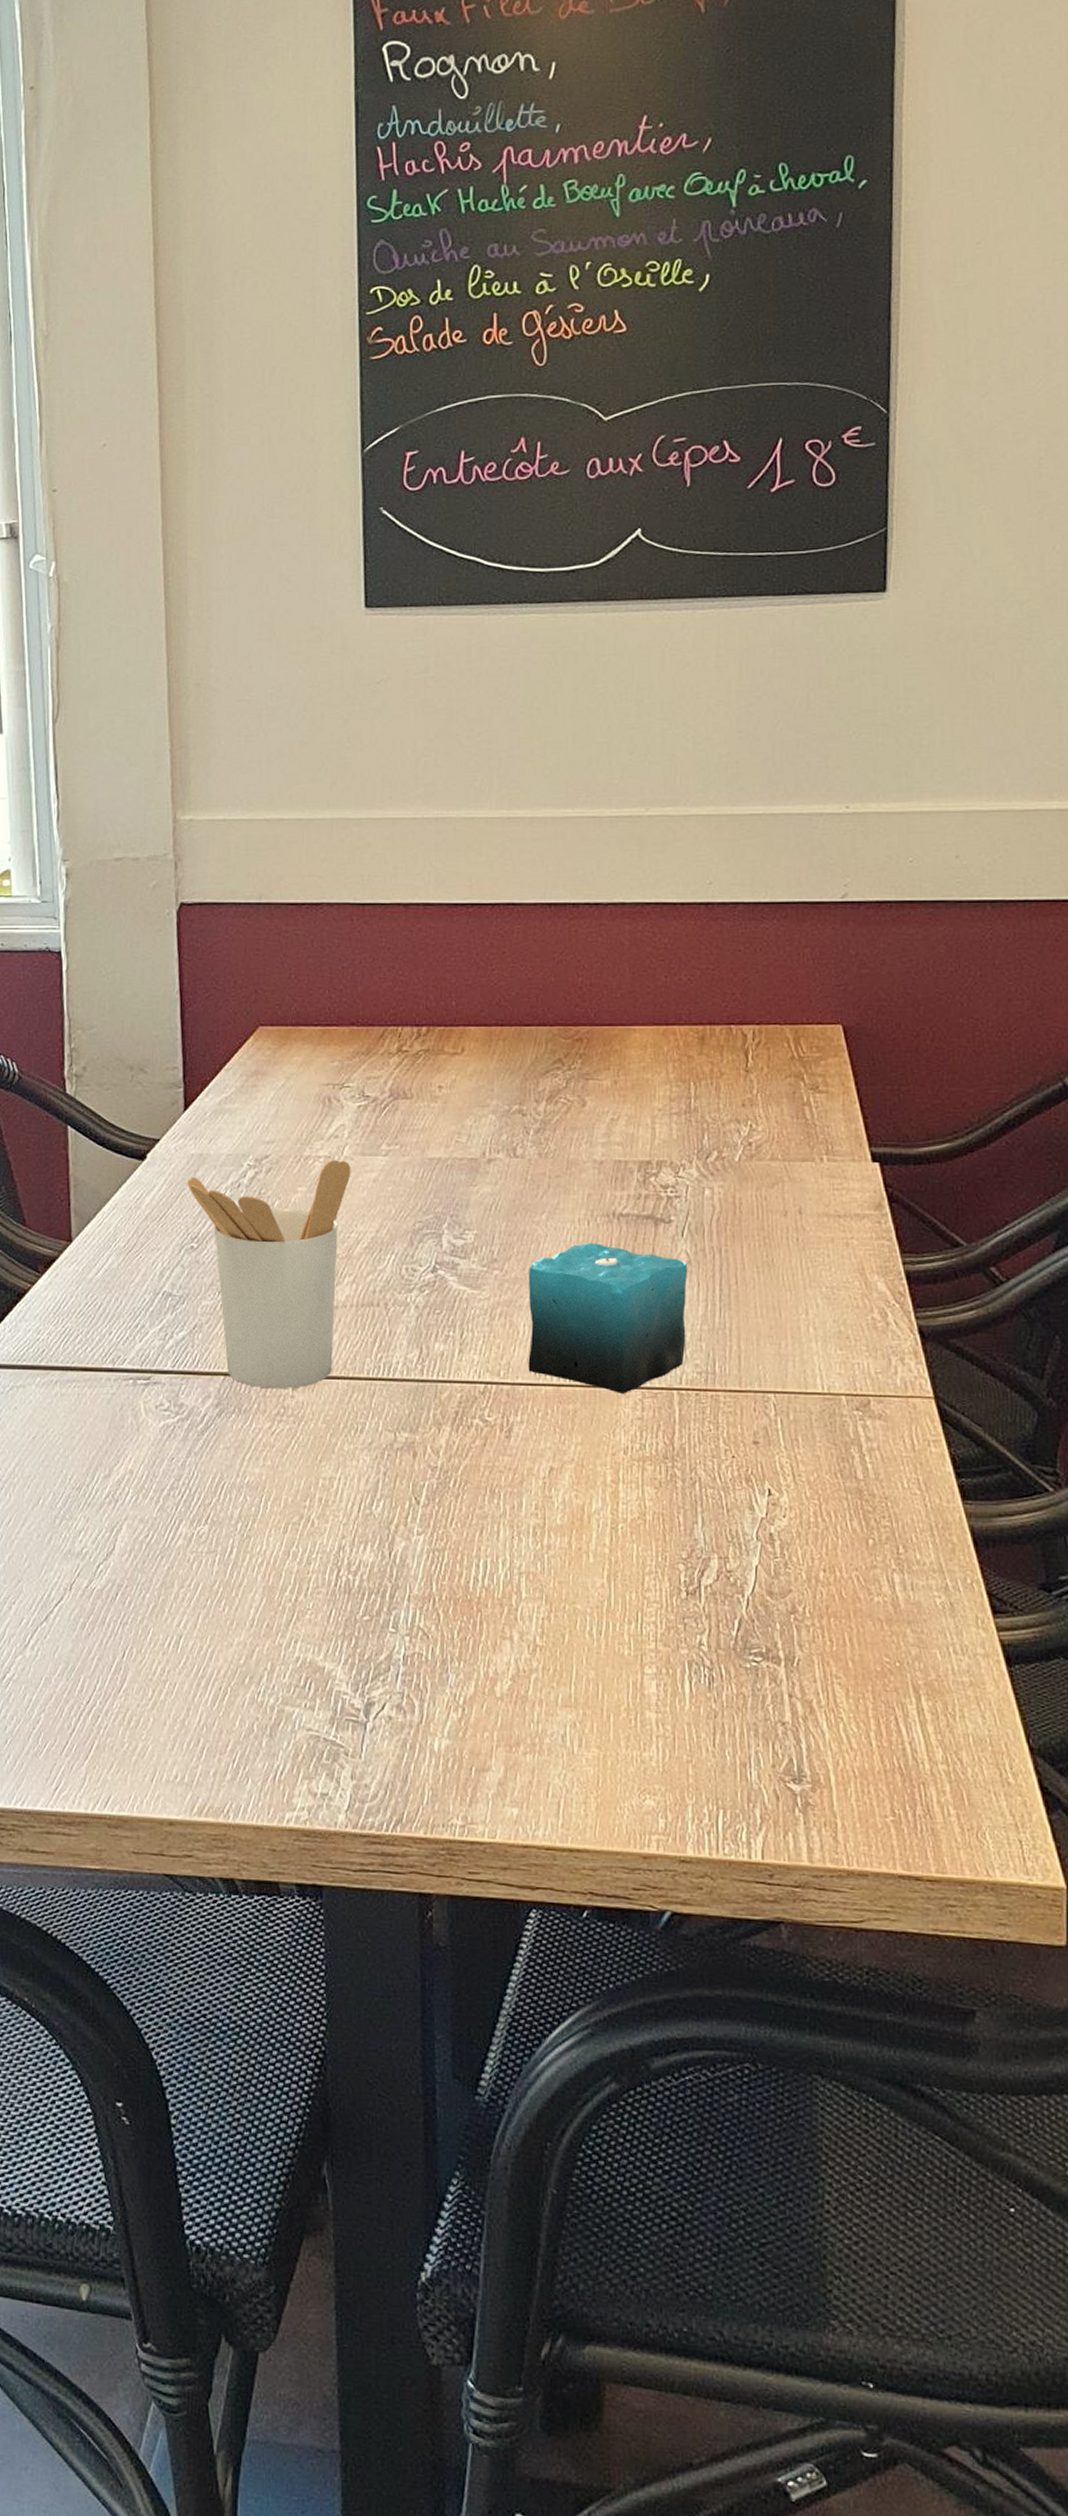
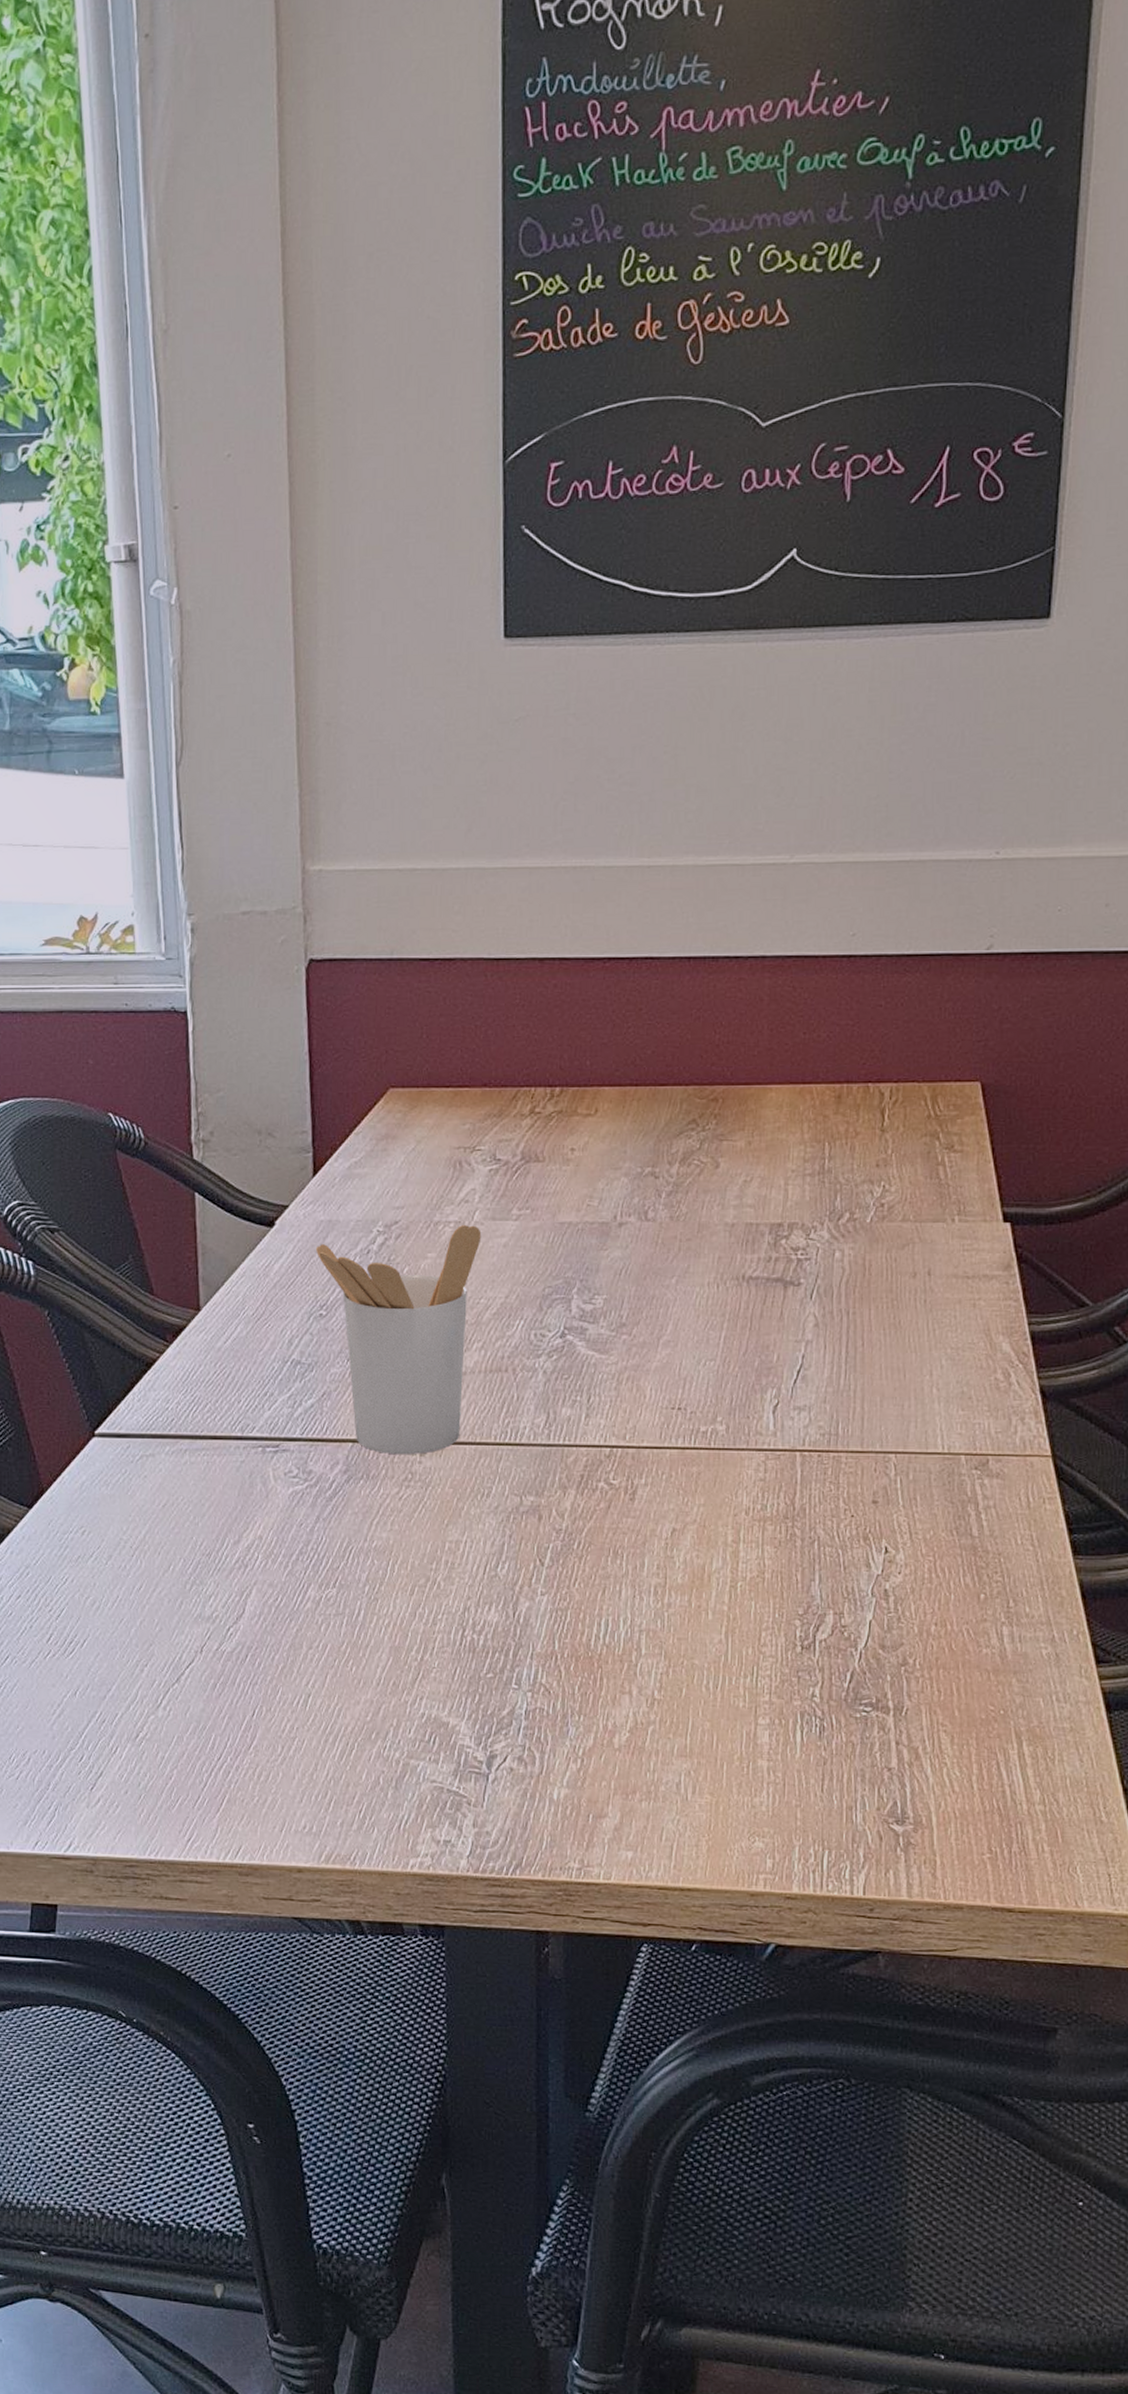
candle: present [528,1211,688,1393] -> none [654,1274,816,1455]

